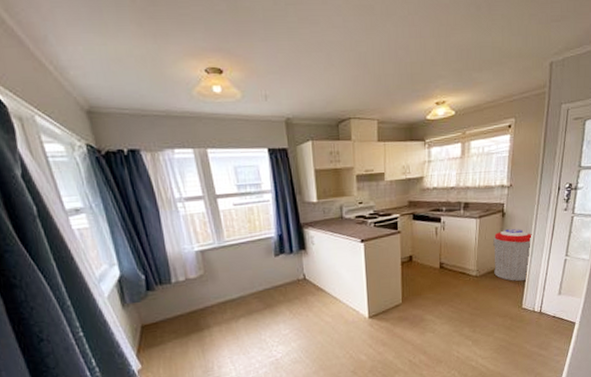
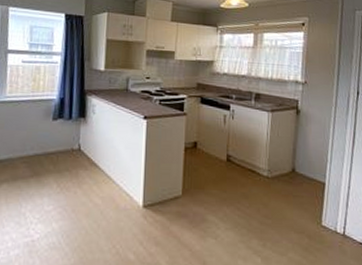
trash can: present [492,229,532,282] -> none [286,129,330,192]

